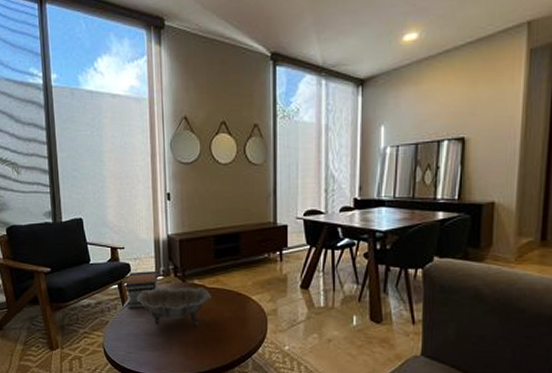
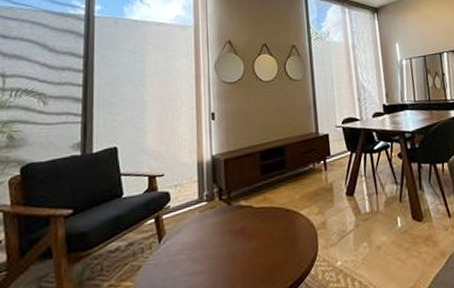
book stack: present [125,271,159,309] -> none [163,197,202,246]
decorative bowl: present [136,287,212,326] -> none [176,208,259,261]

